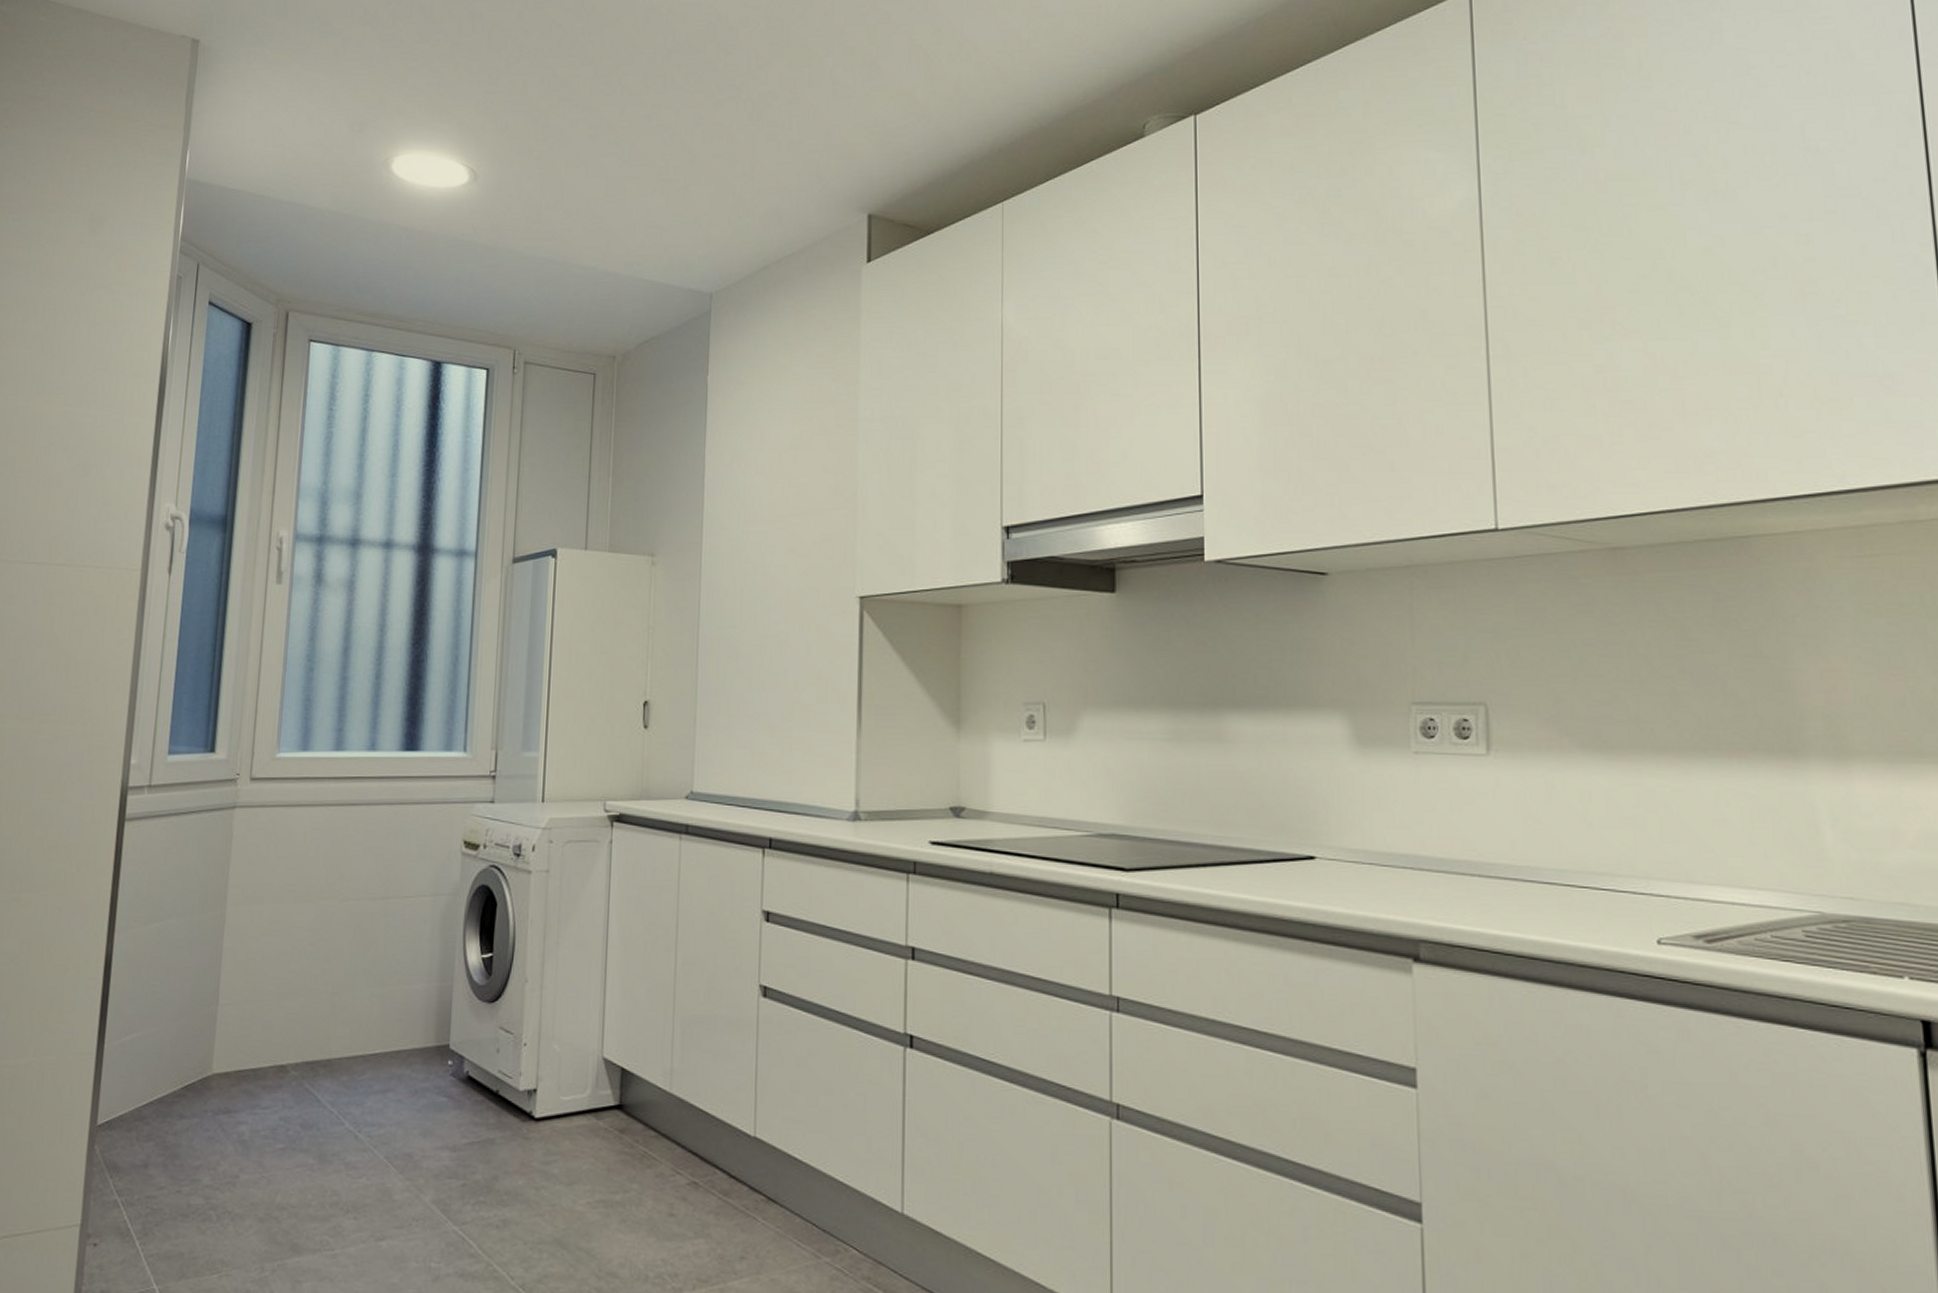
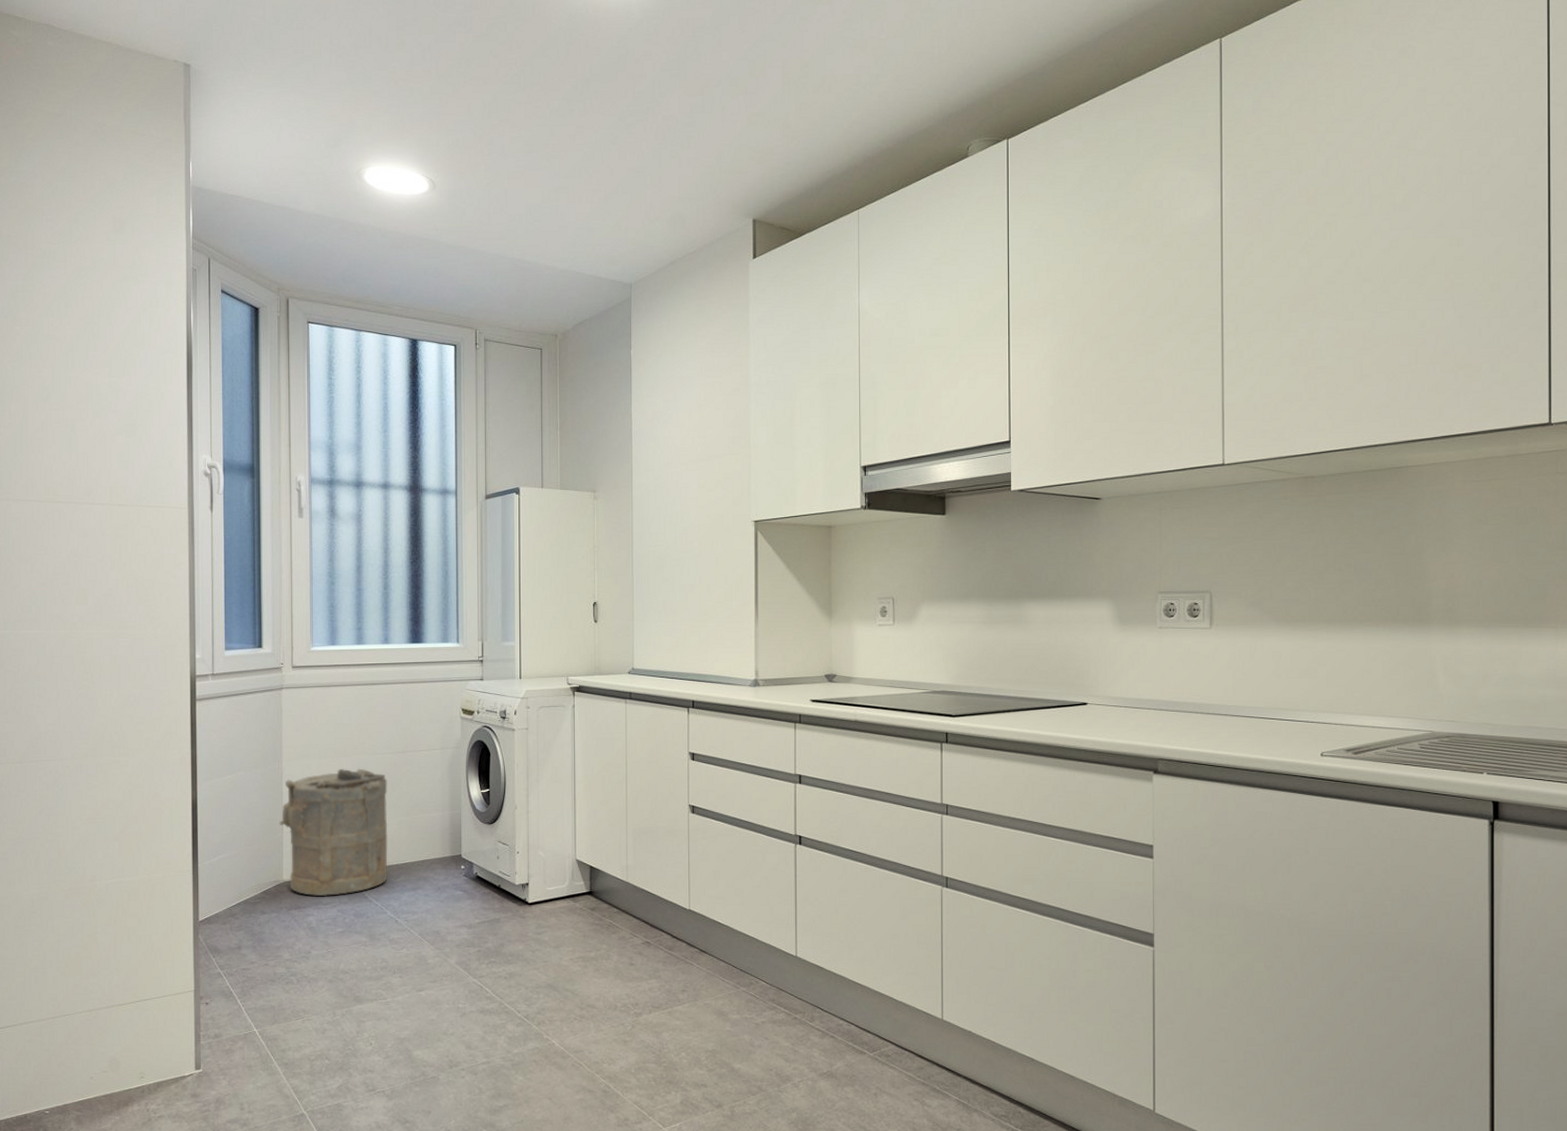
laundry hamper: none [214,918,360,1098] -> present [279,768,388,897]

